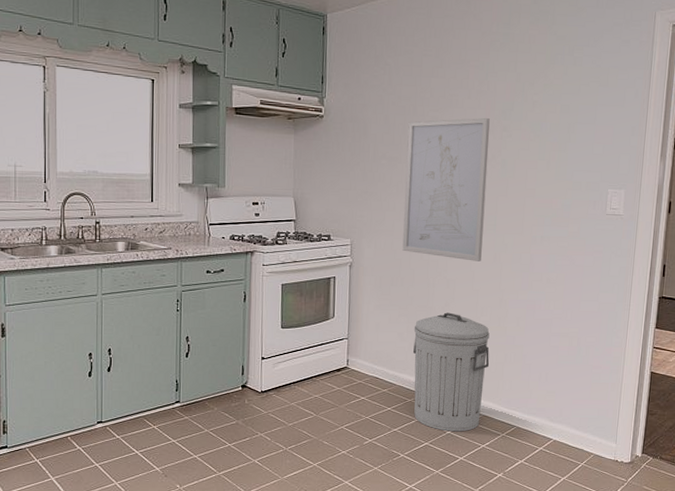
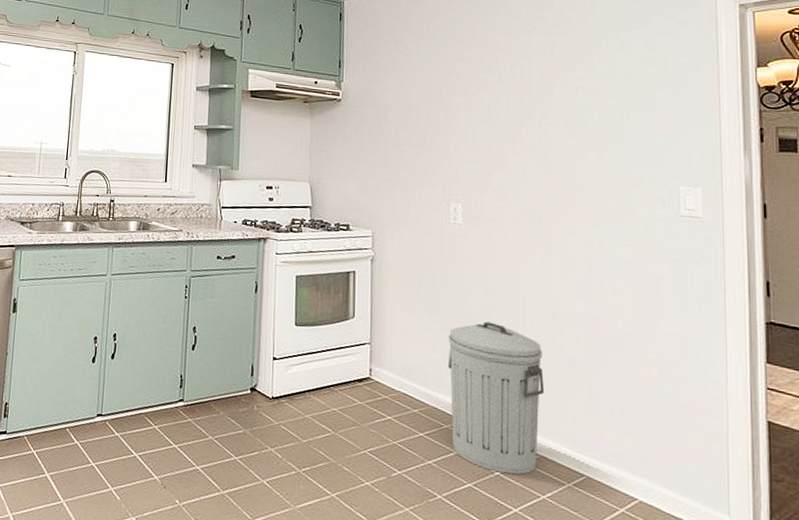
wall art: present [402,118,490,262] -> none [431,103,527,264]

